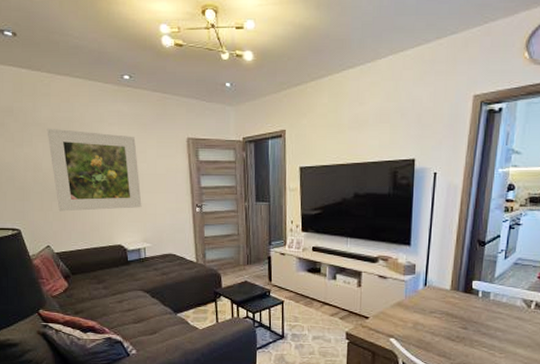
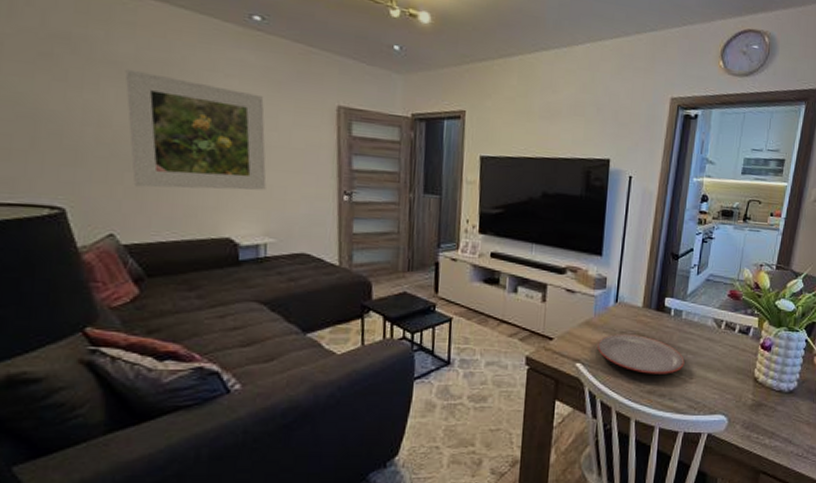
plate: none [409,314,494,349] -> present [597,334,685,374]

